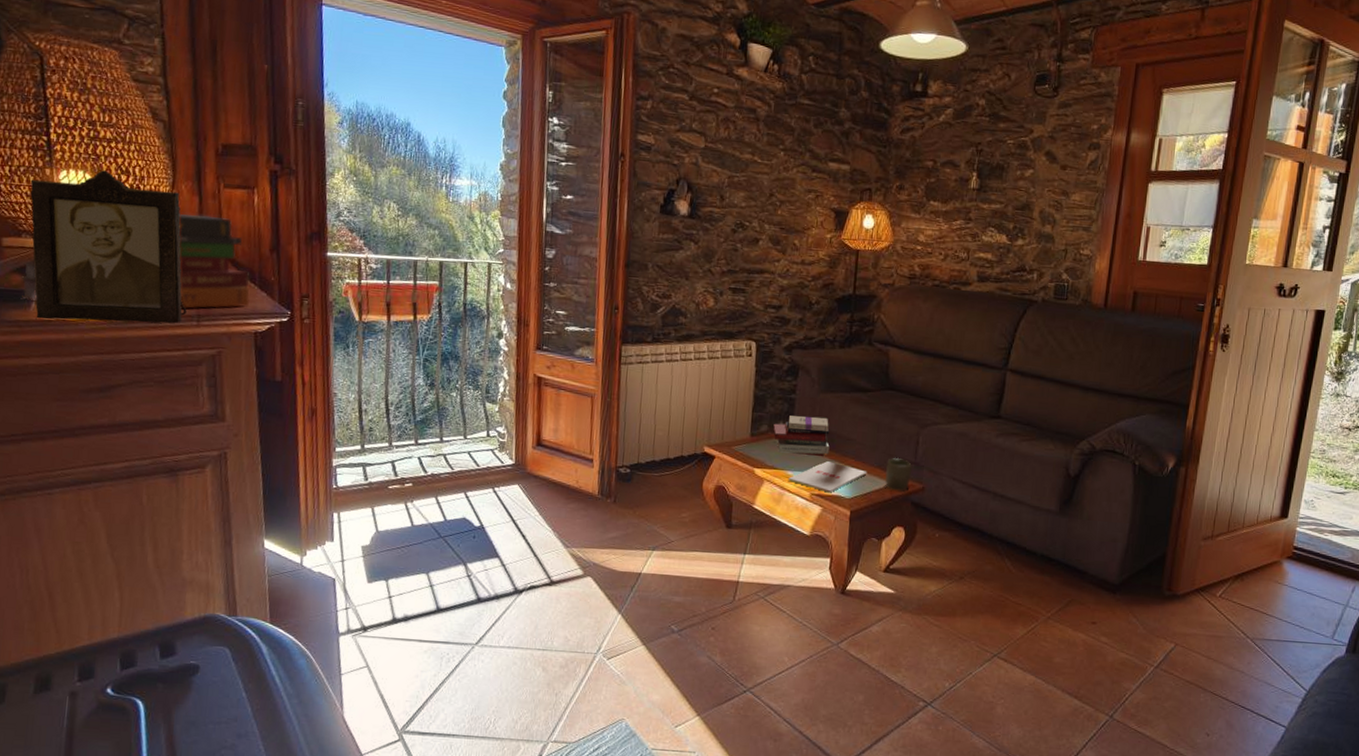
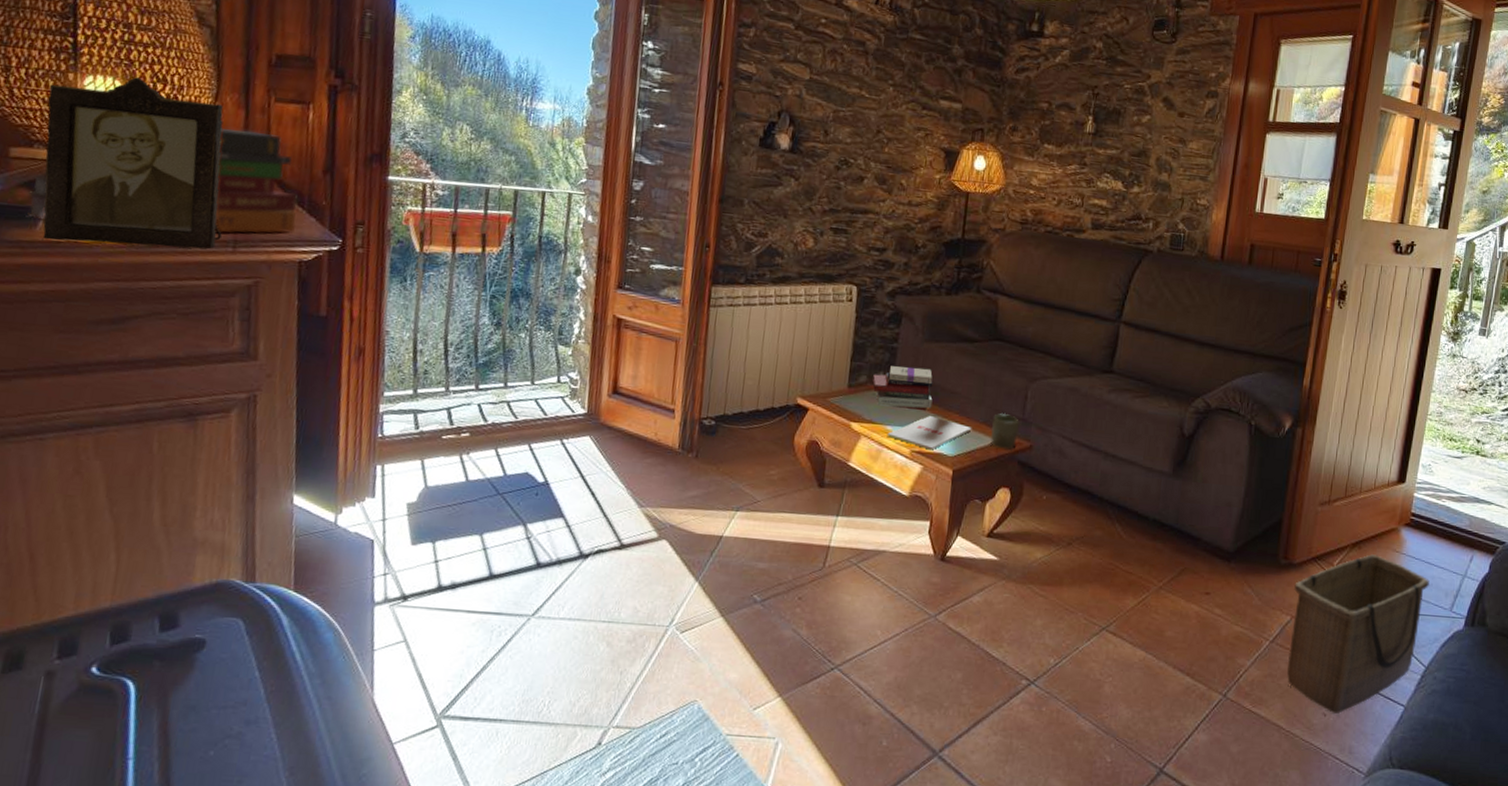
basket: none [1171,586,1311,734] -> present [1287,554,1430,714]

